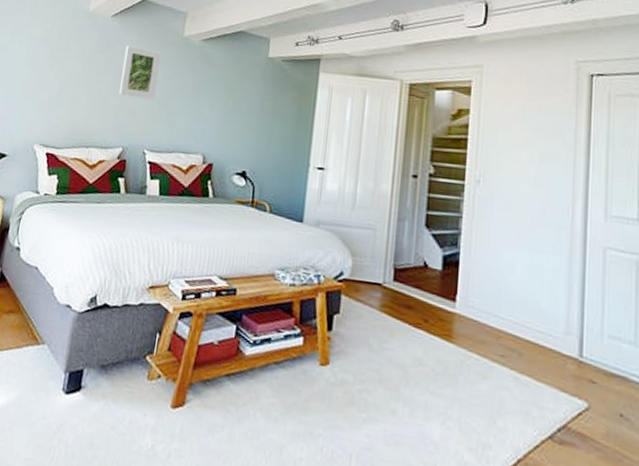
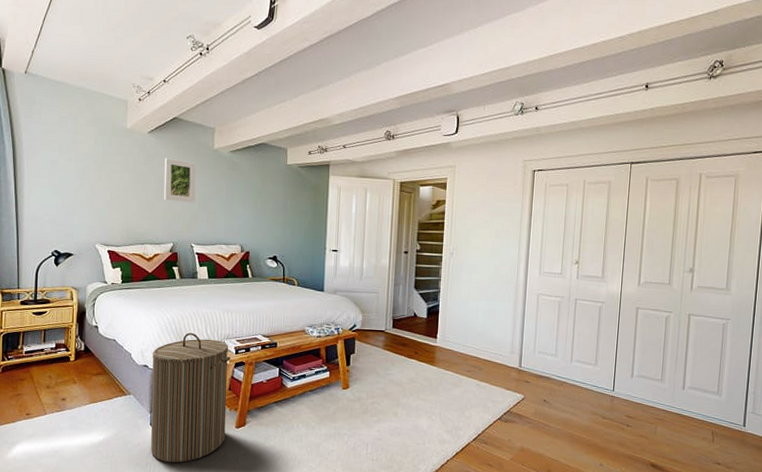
laundry hamper: none [58,265,176,452] -> present [150,332,231,463]

